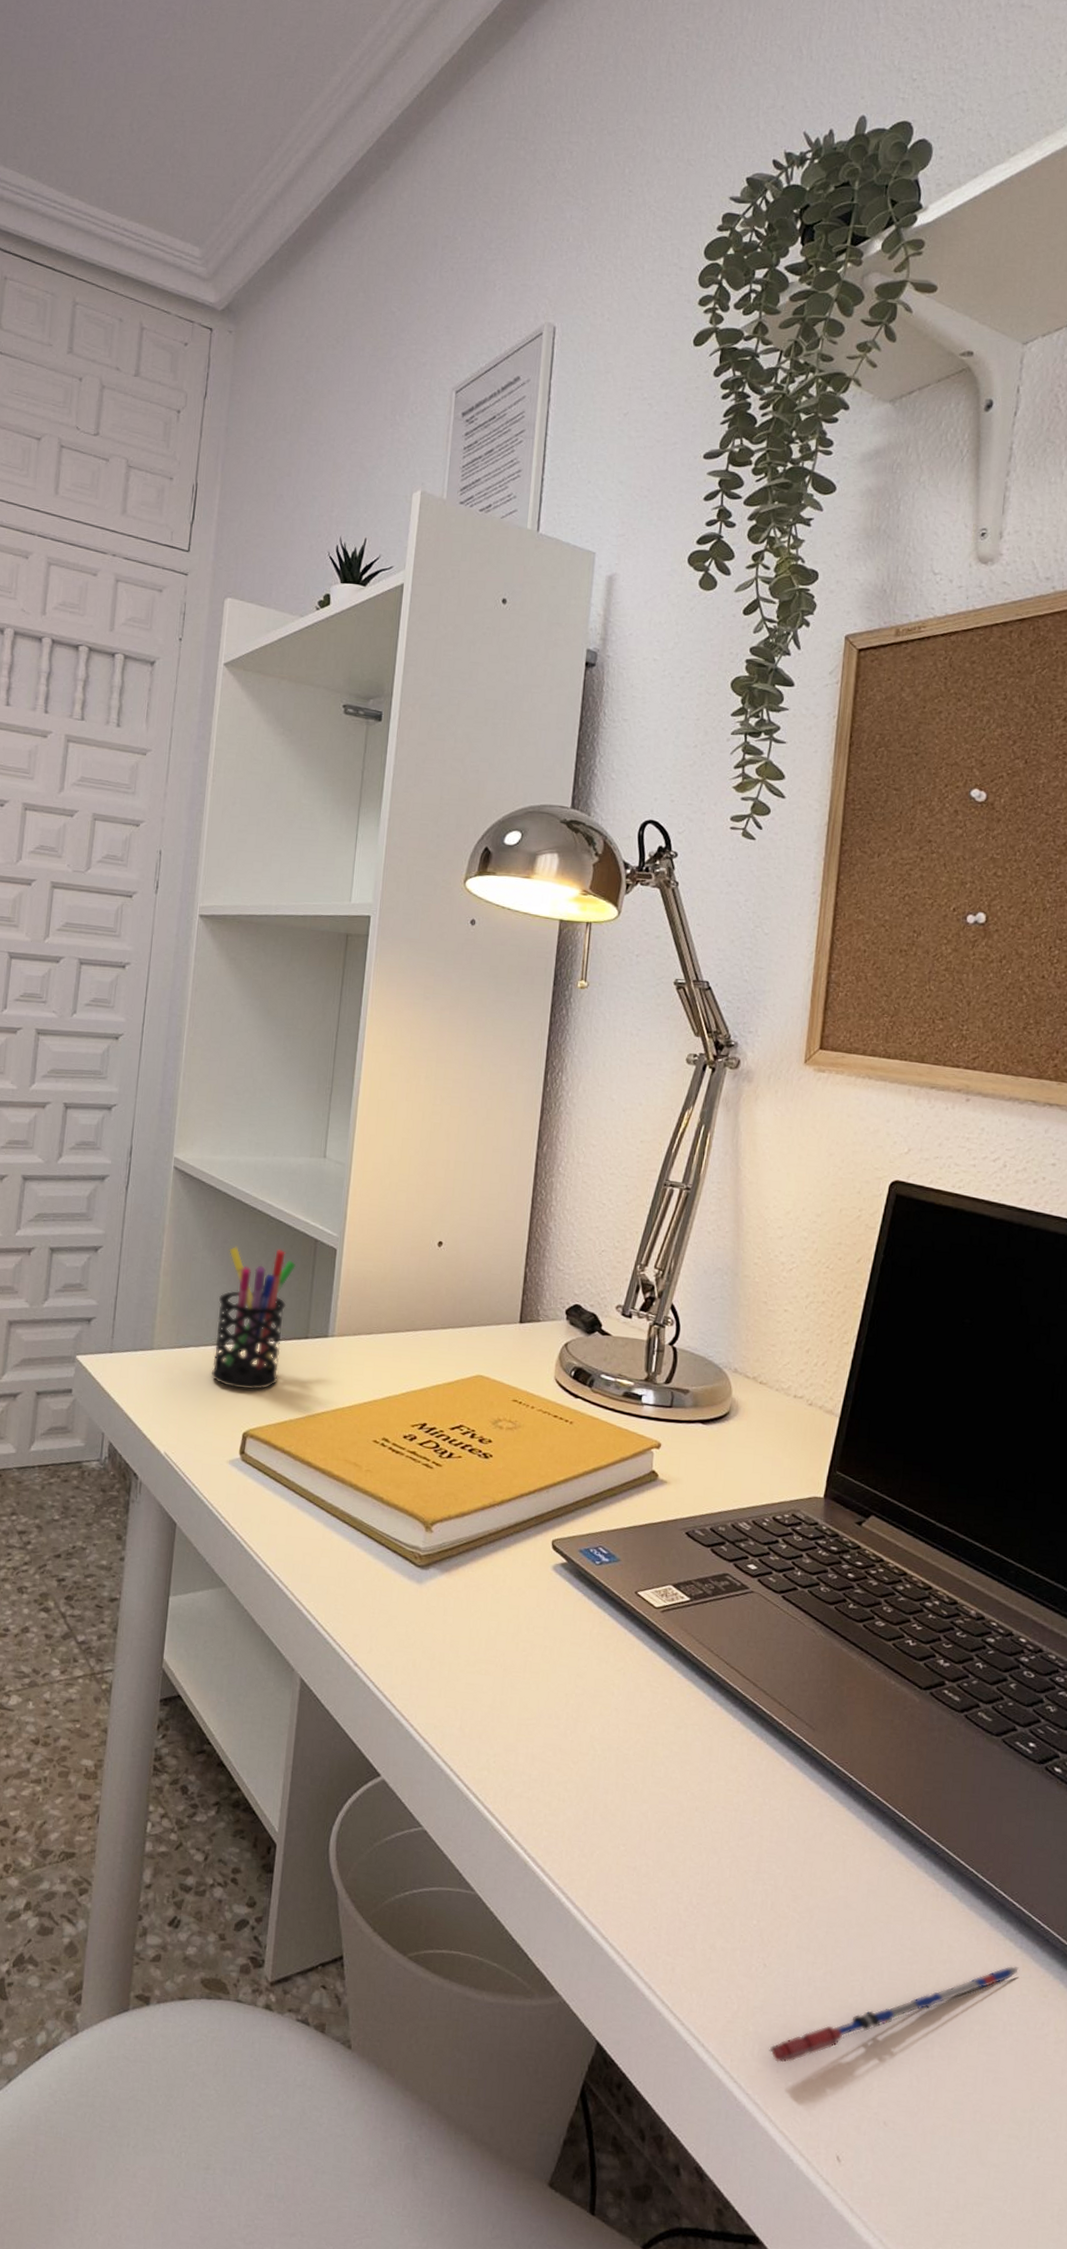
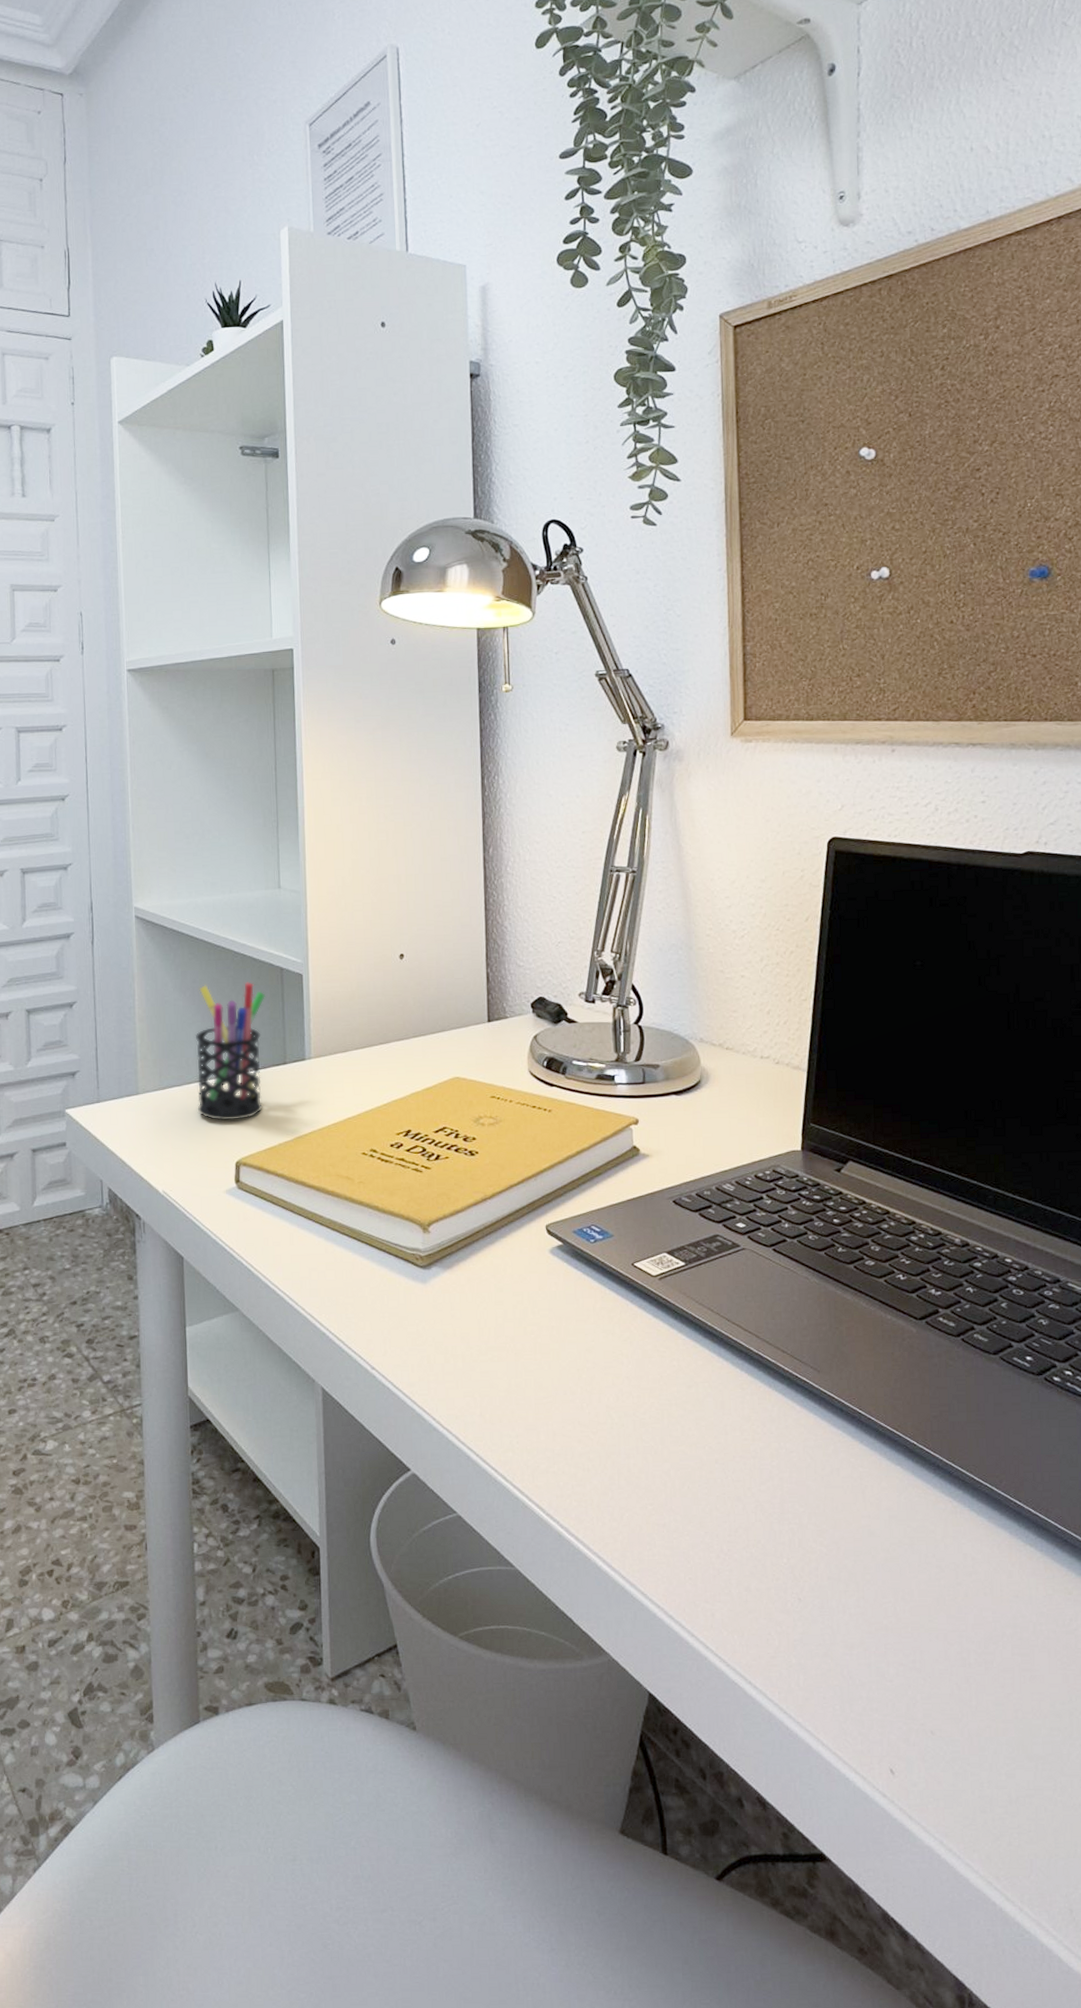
pen: present [769,1965,1019,2063] -> none [813,1568,1043,1689]

